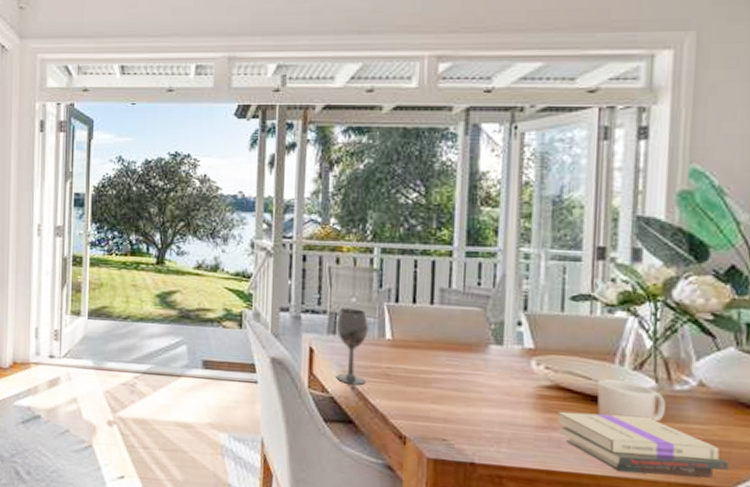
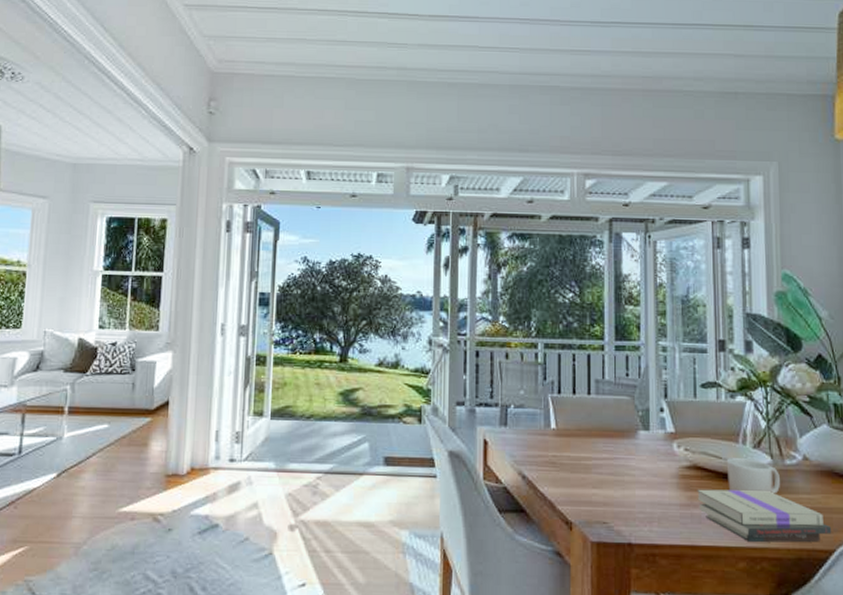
wine glass: present [336,308,369,386] -> none [507,400,535,475]

